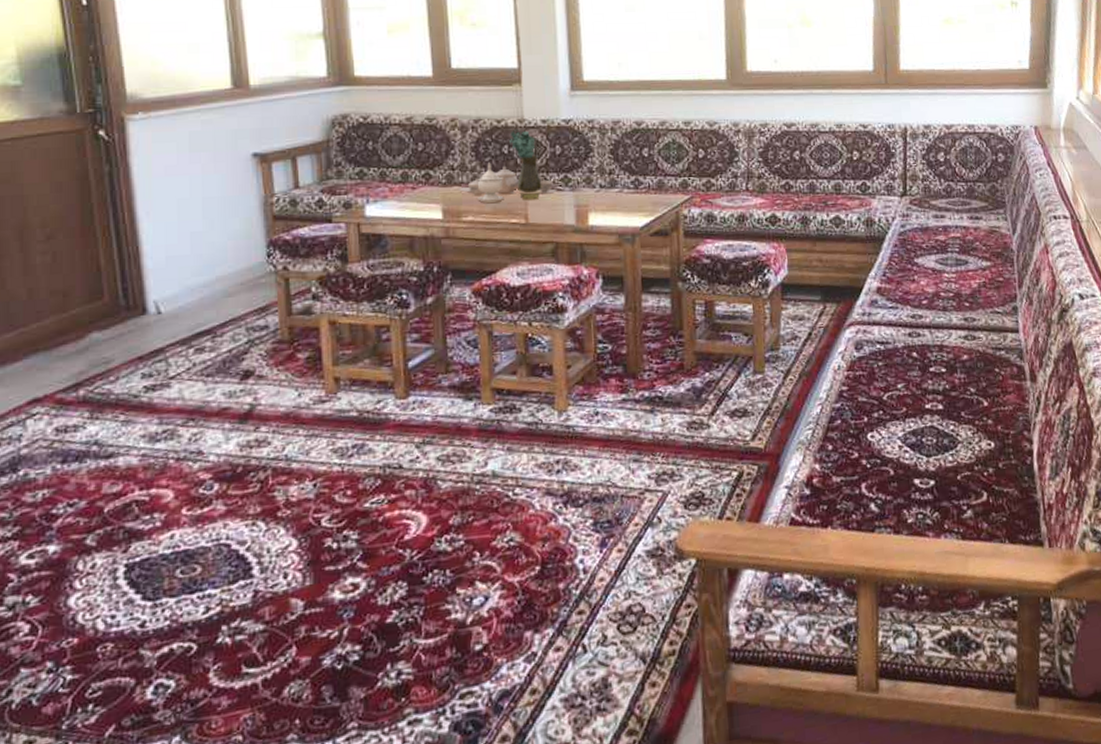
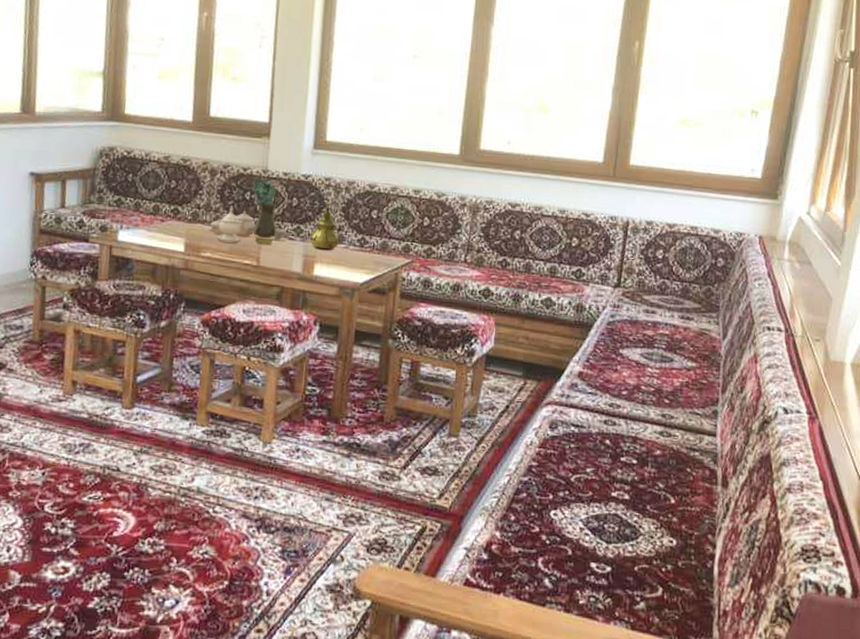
teapot: none [579,146,612,198] -> present [309,202,339,251]

